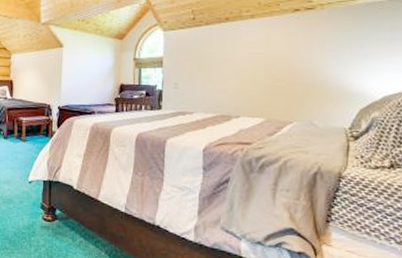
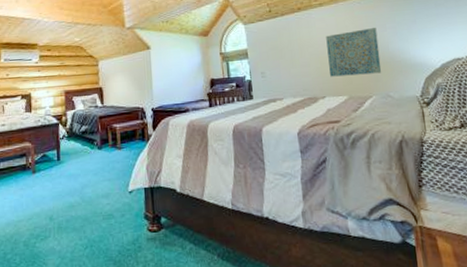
wall art: none [249,48,313,99] -> present [326,28,382,77]

